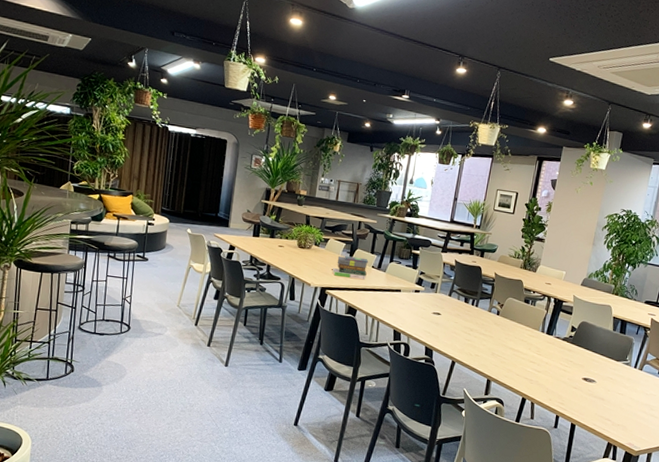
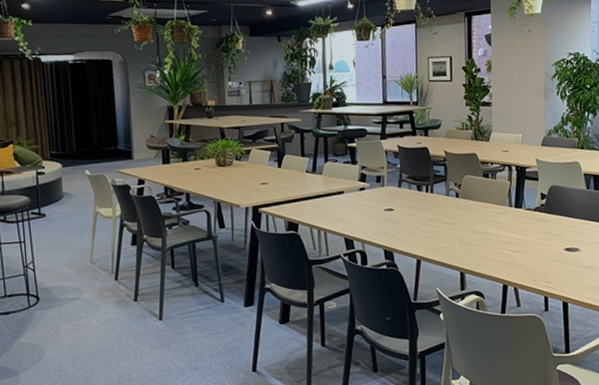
books: present [331,256,368,280] -> none [261,163,302,190]

